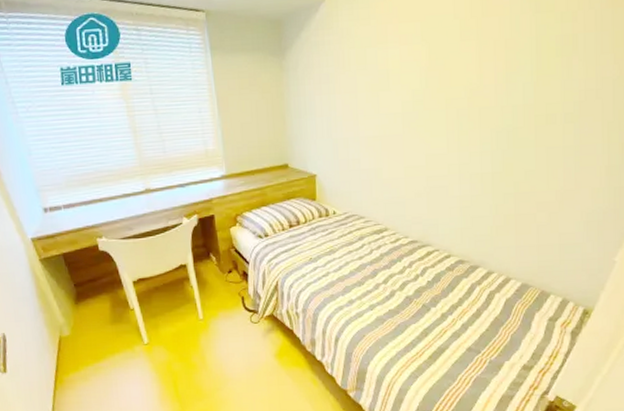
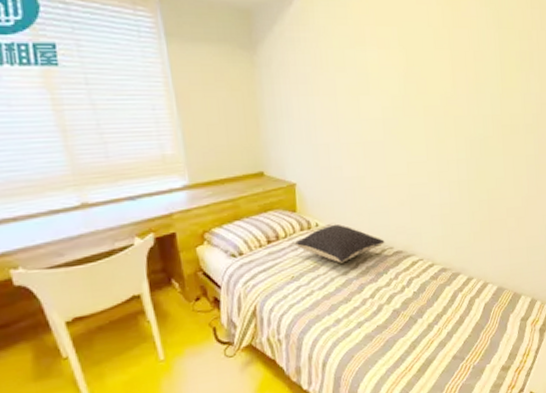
pillow: none [314,212,400,249] -> present [296,224,385,263]

